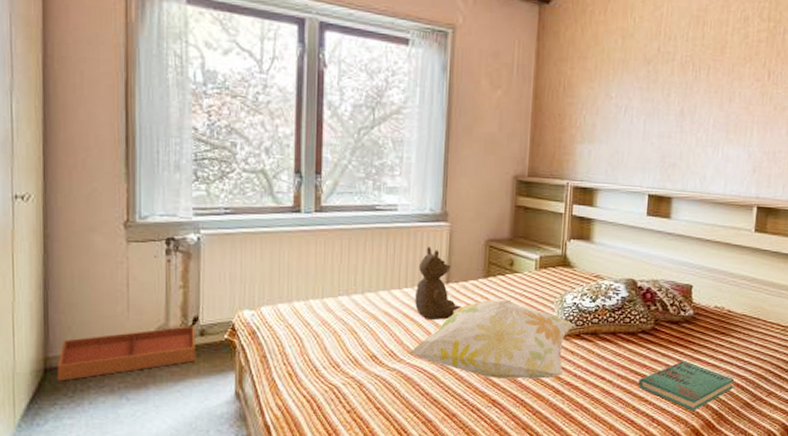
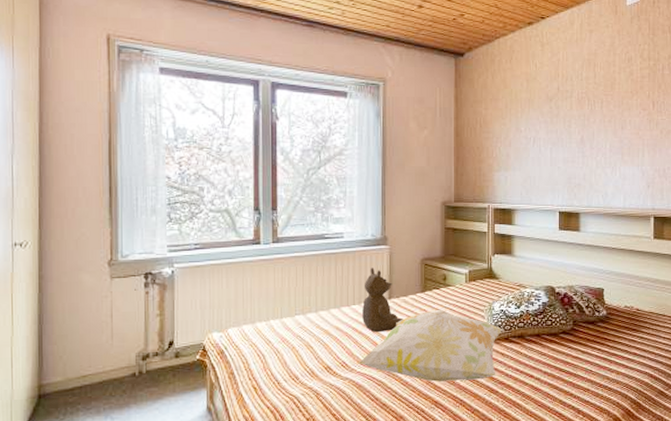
storage bin: present [56,326,195,381] -> none [49,349,171,406]
book: present [638,361,735,411] -> none [563,356,648,401]

